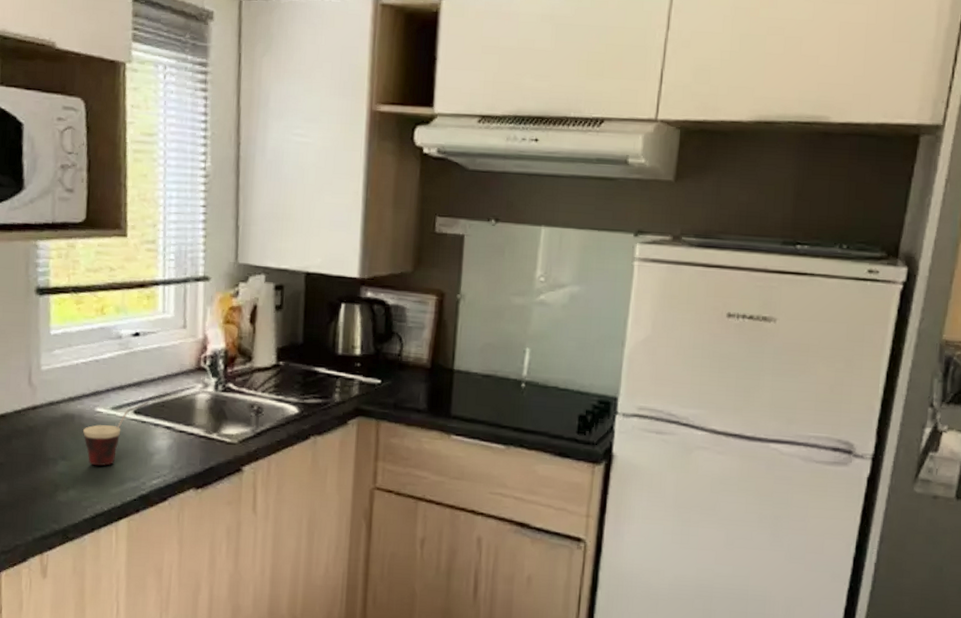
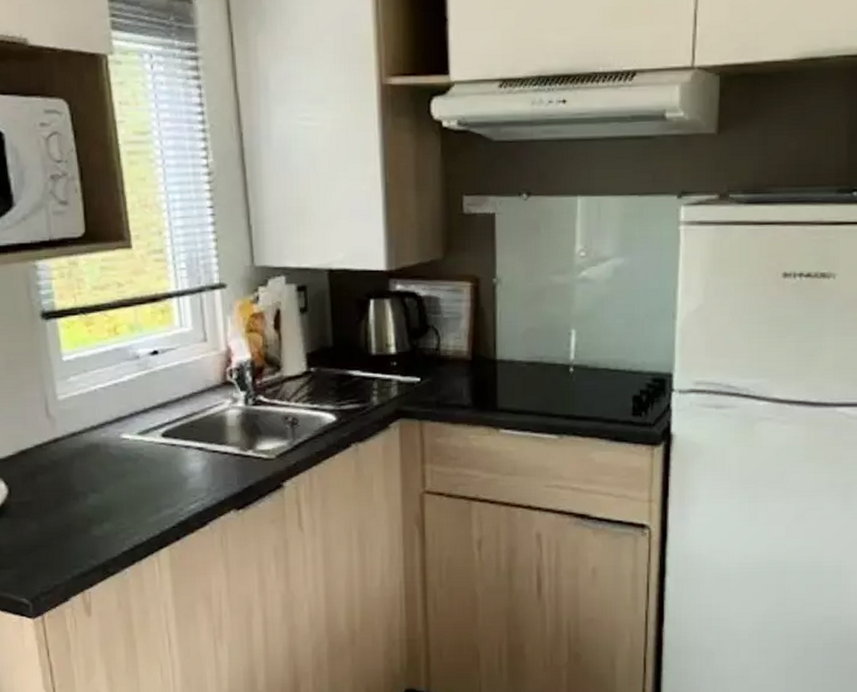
cup: present [83,402,149,466] -> none [111,423,177,495]

